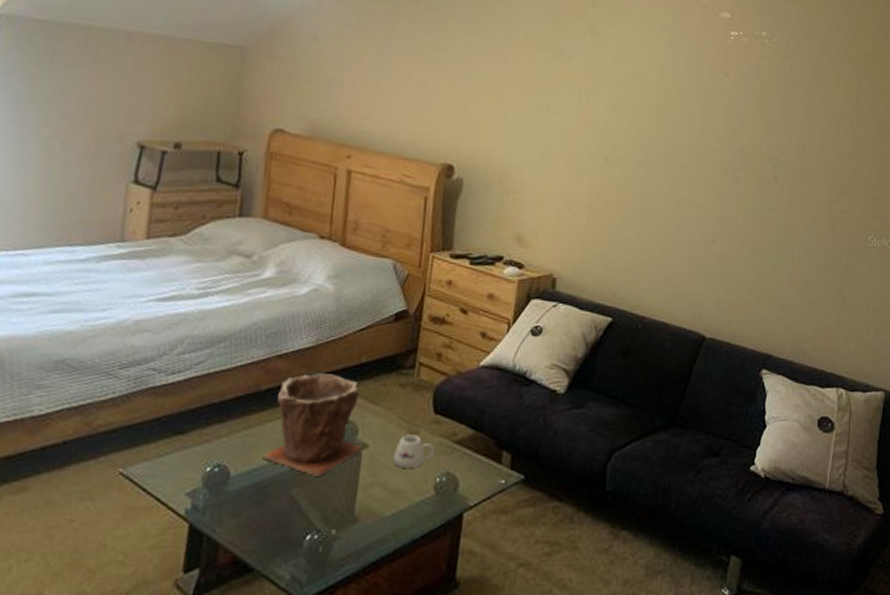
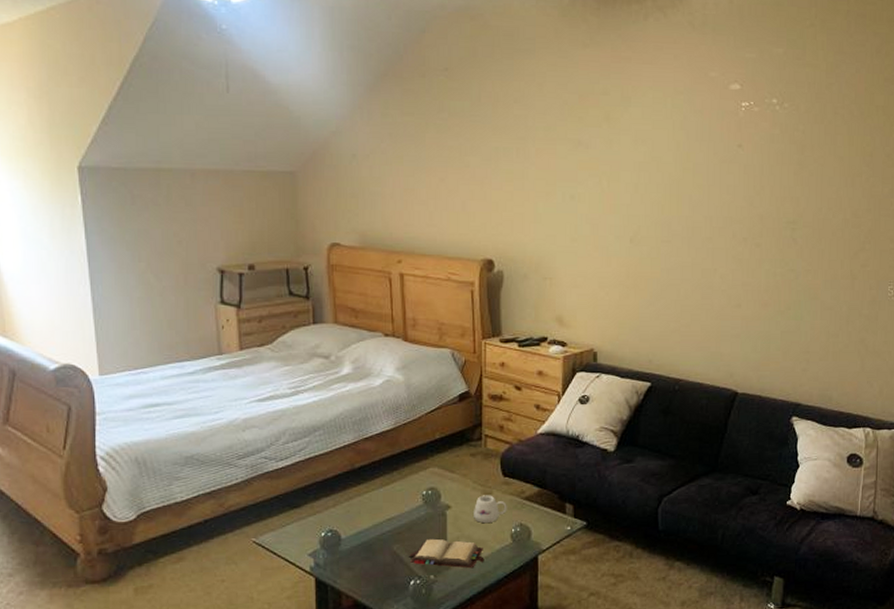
plant pot: present [262,373,363,476] -> none [365,450,447,534]
hardback book: none [308,483,400,524] -> present [409,538,484,569]

